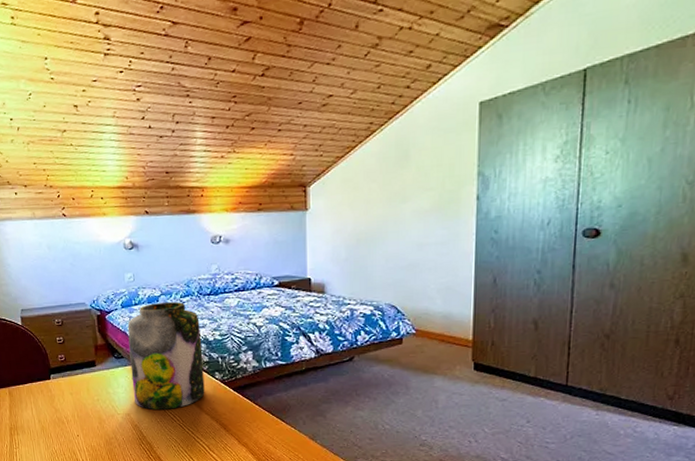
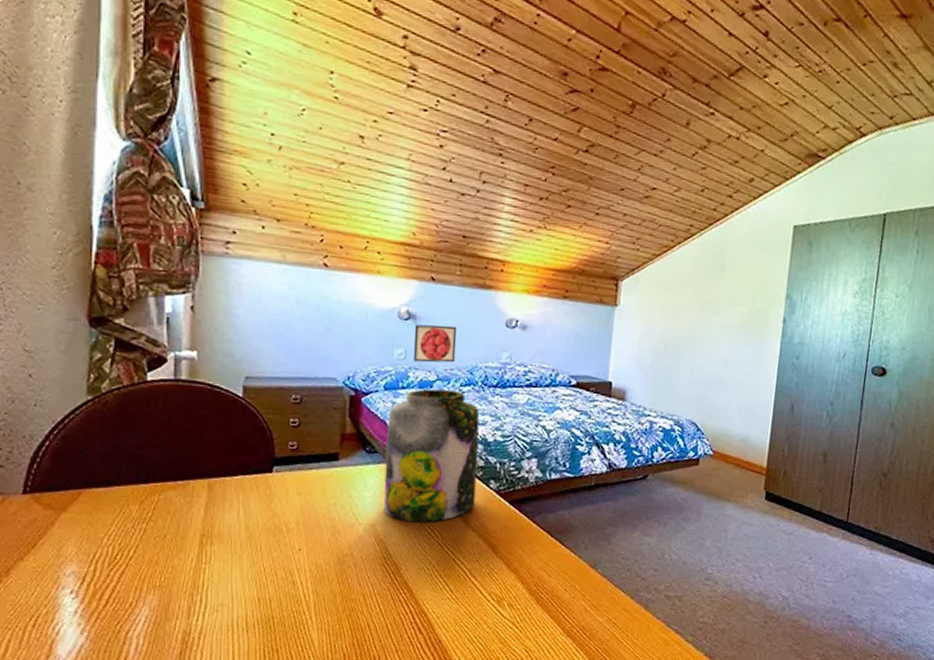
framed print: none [137,249,174,282] -> present [413,324,457,363]

